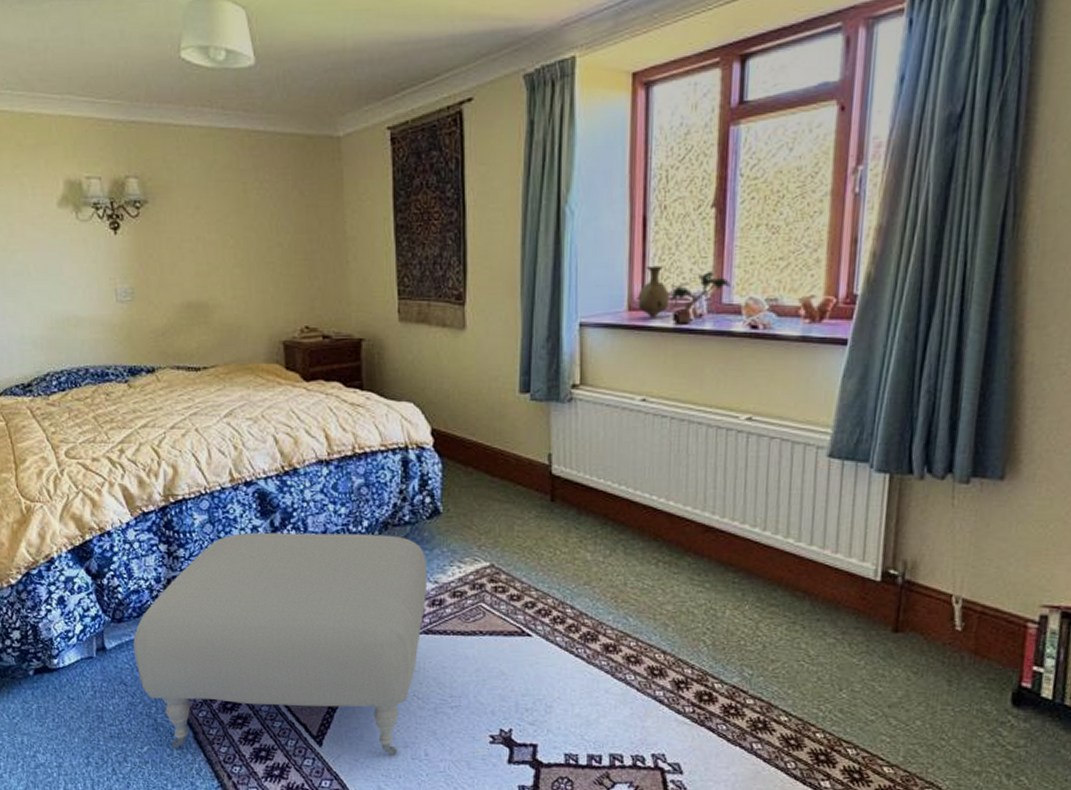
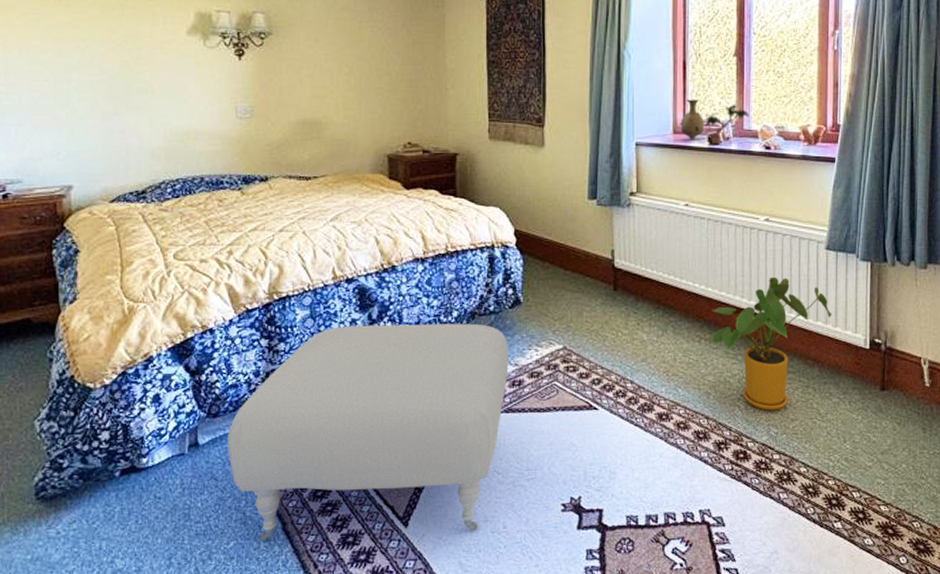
house plant: none [669,489,833,649] -> present [709,276,832,411]

